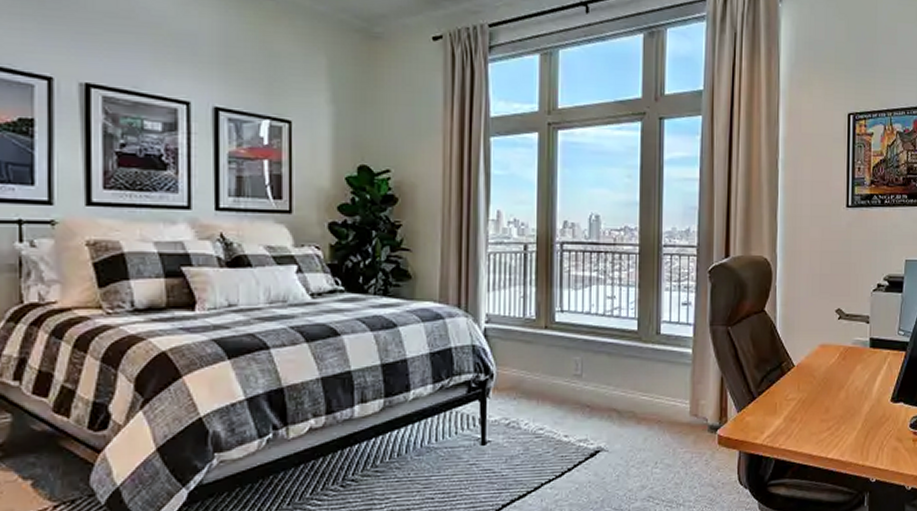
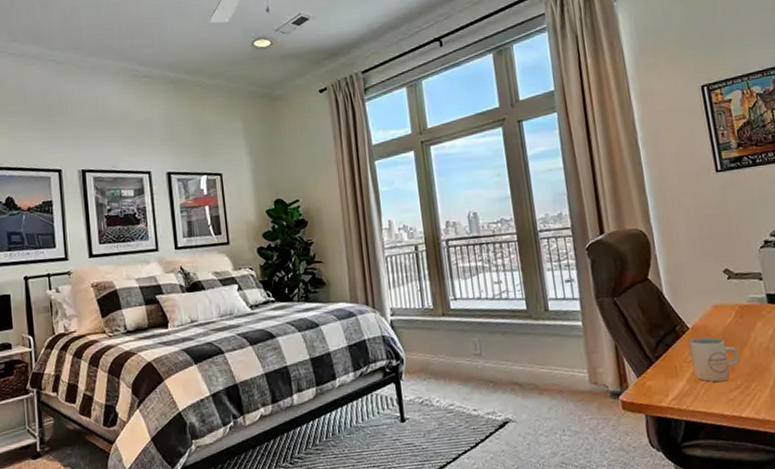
mug: none [790,375,835,423] -> present [689,336,740,383]

